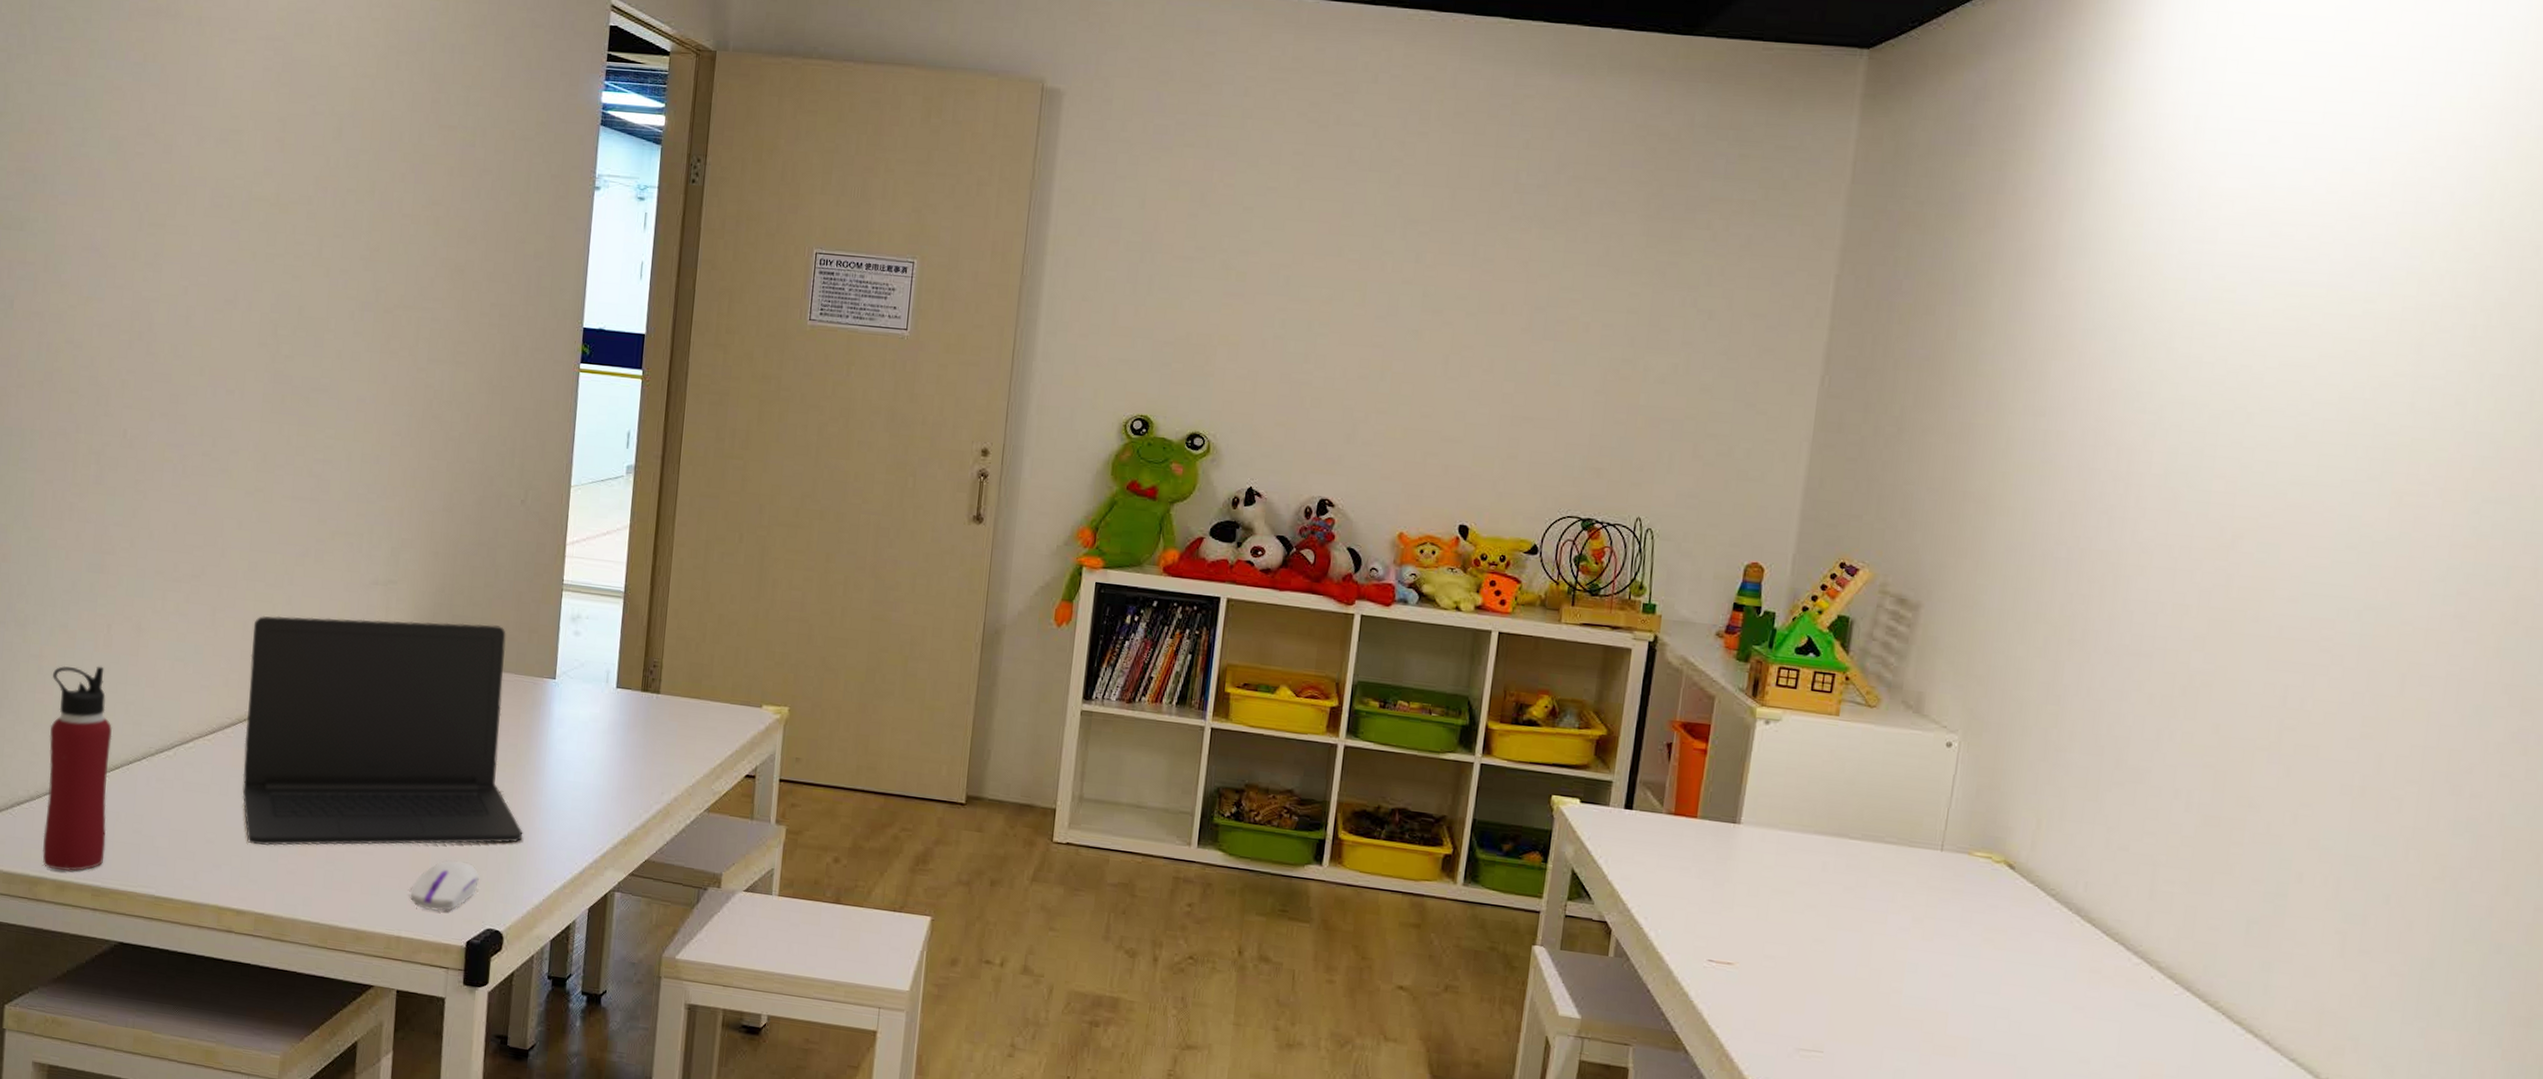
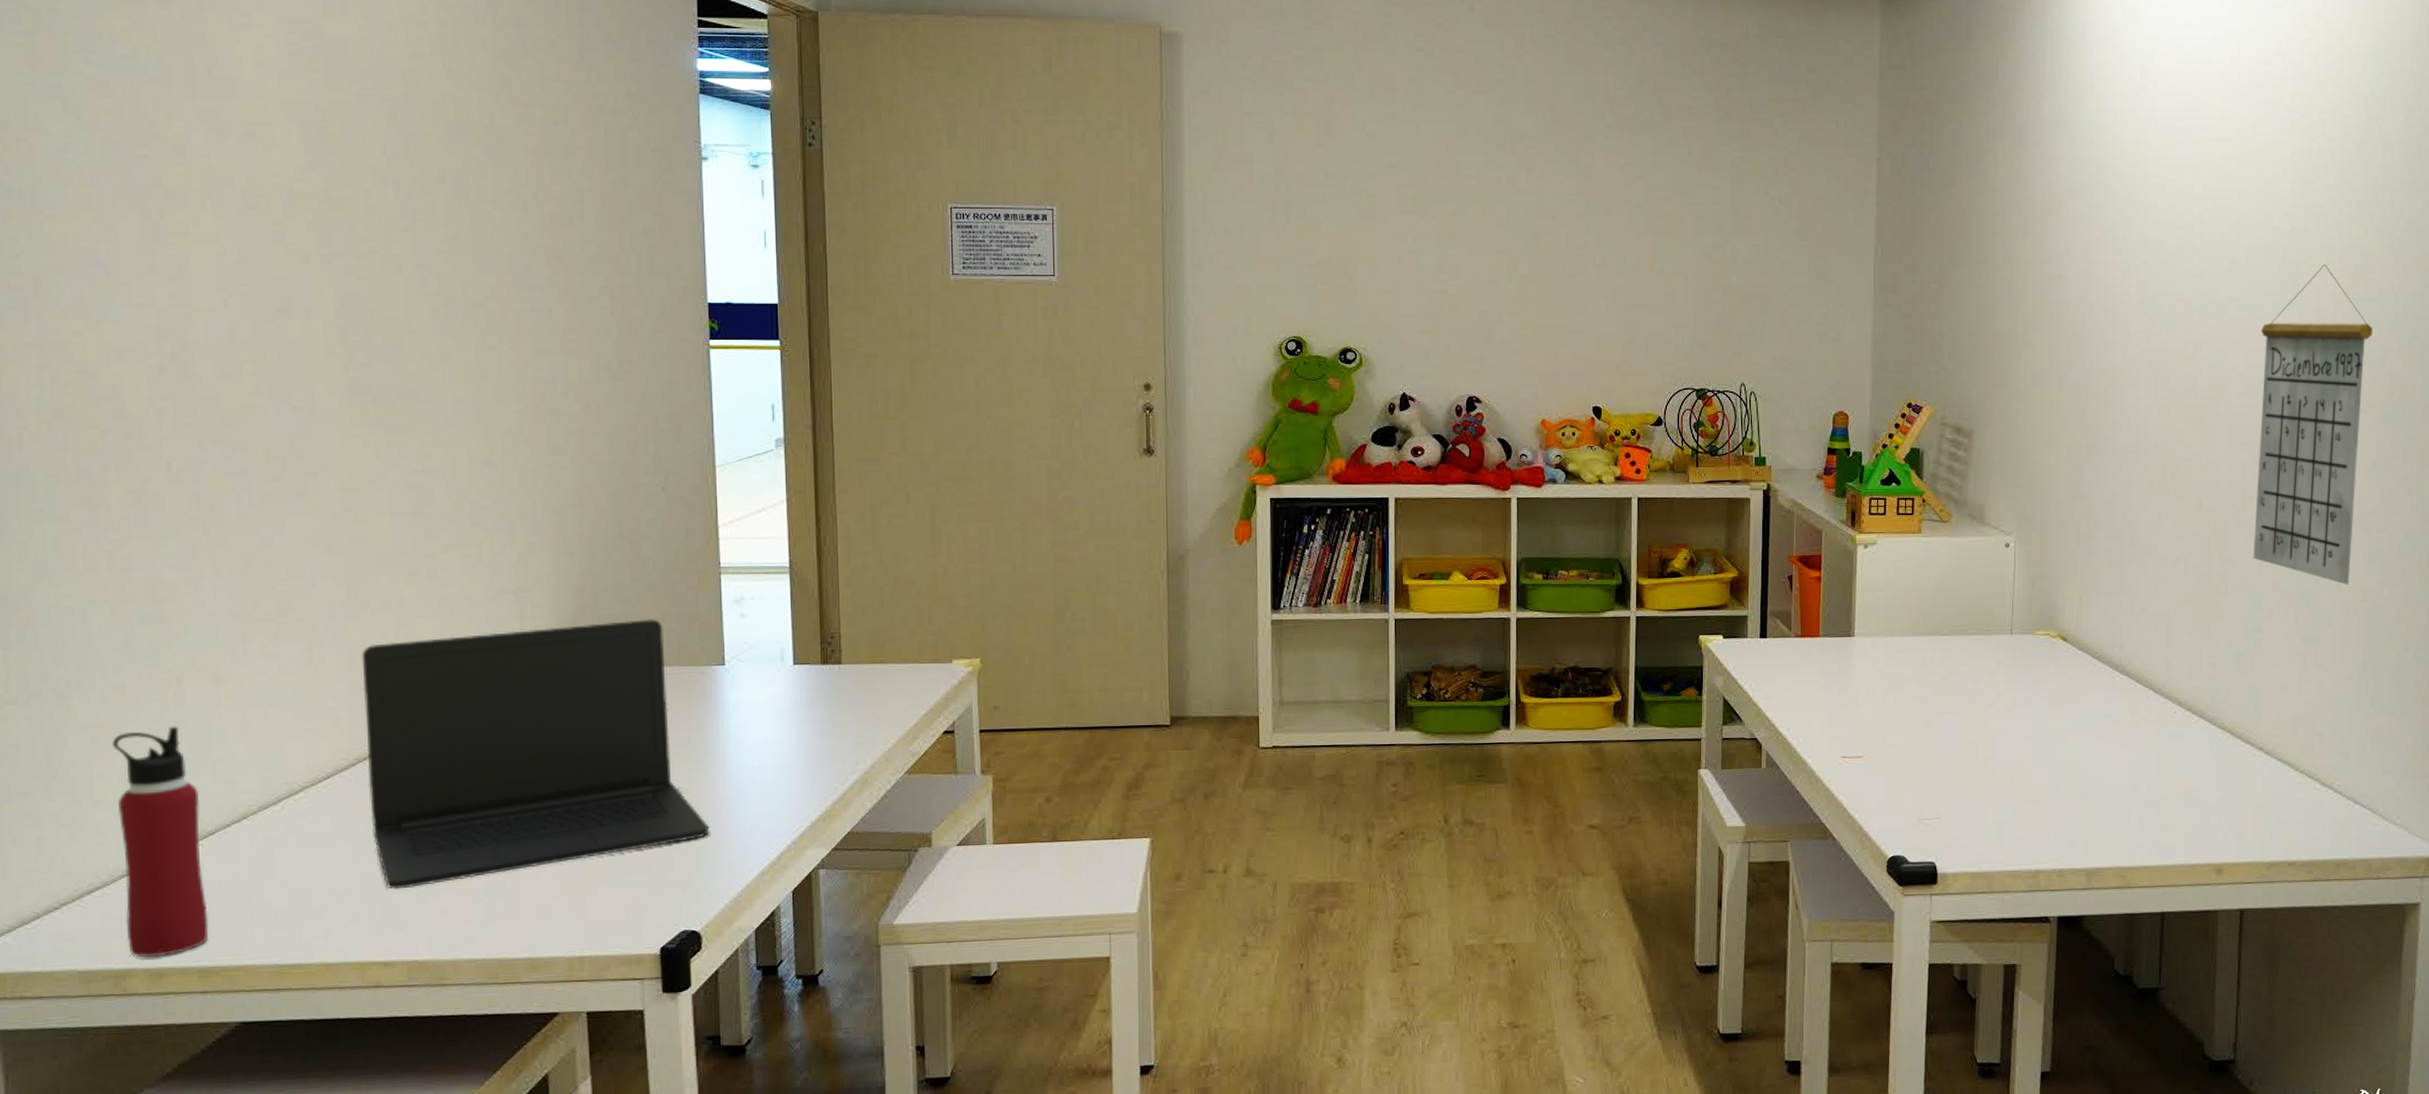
computer mouse: present [409,860,479,911] -> none [587,867,666,924]
calendar: none [2285,450,2496,857] -> present [2253,263,2373,585]

